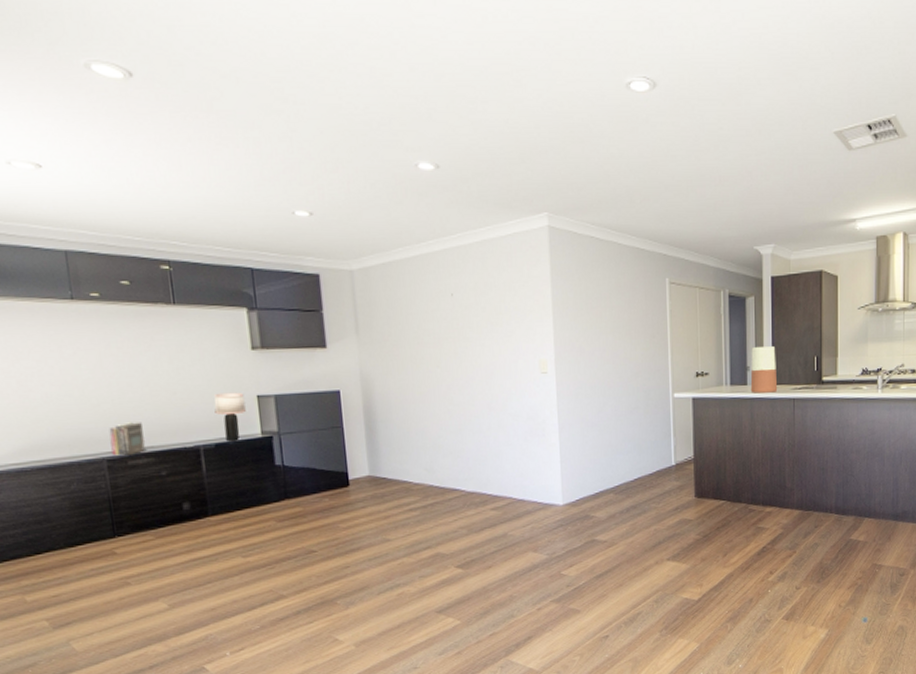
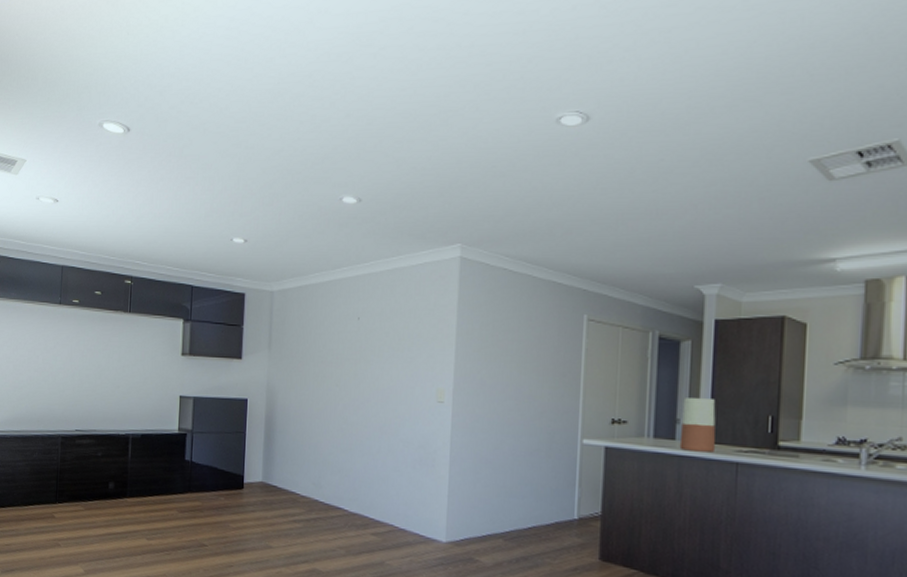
books: present [109,422,145,456] -> none [66,407,91,435]
table lamp: present [214,392,246,442] -> none [145,390,170,434]

